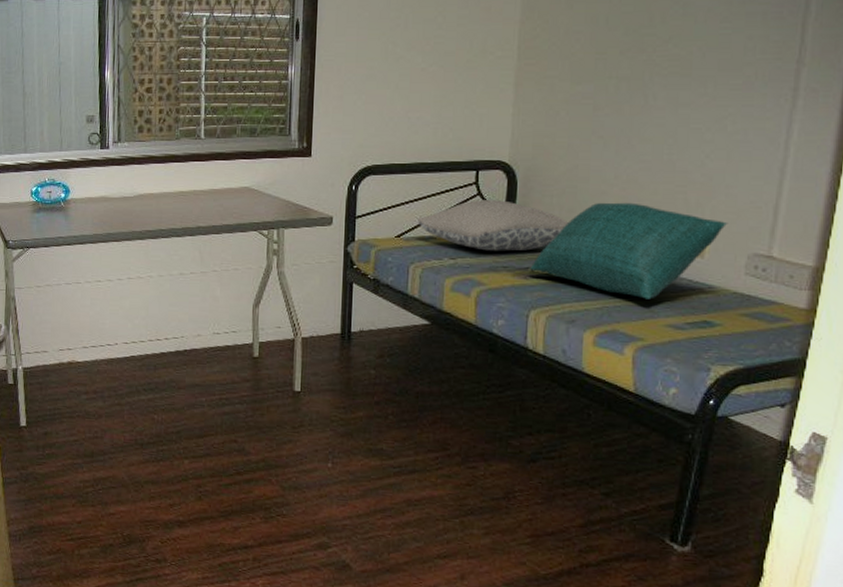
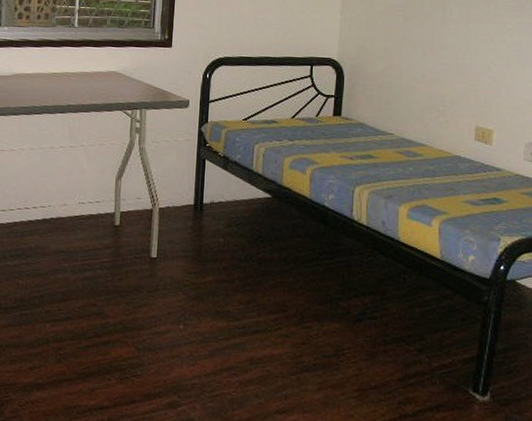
pillow: present [418,200,569,251] -> none [262,90,386,135]
cushion: present [530,202,728,300] -> none [355,96,510,179]

